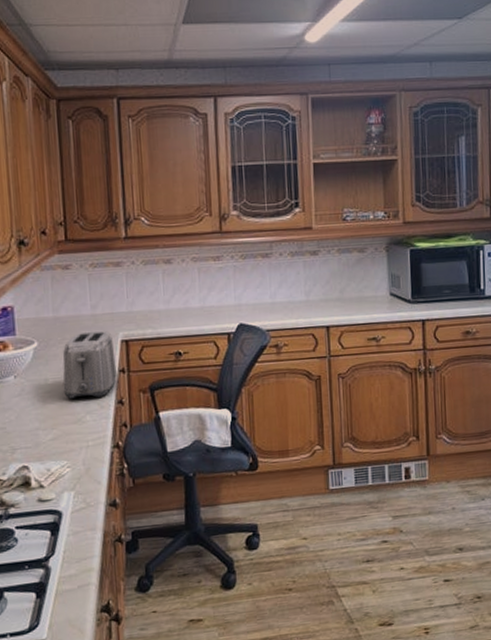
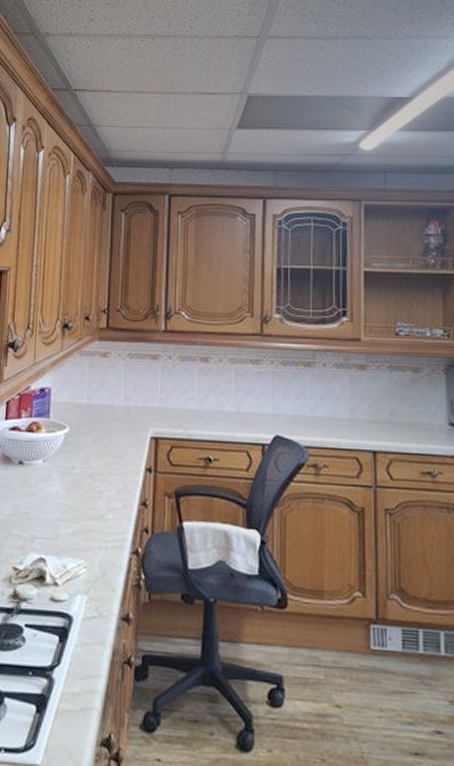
toaster: present [62,331,117,399] -> none [88,423,144,496]

